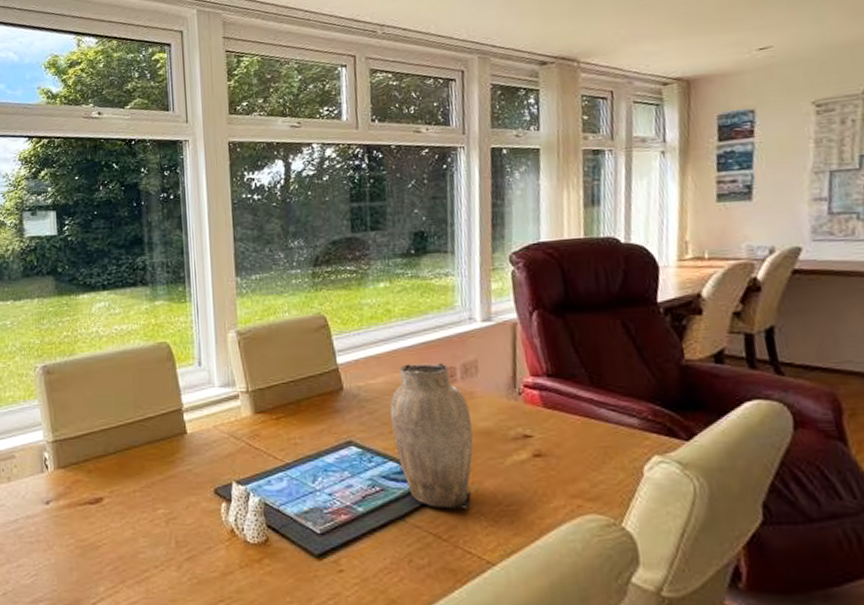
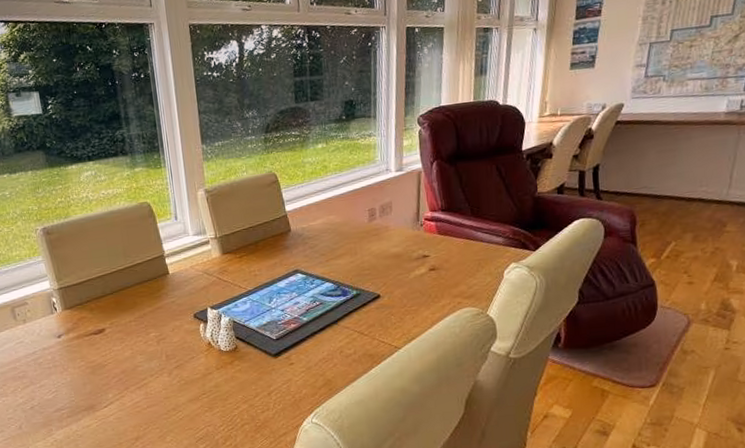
vase: present [389,362,473,509] -> none [326,205,387,313]

